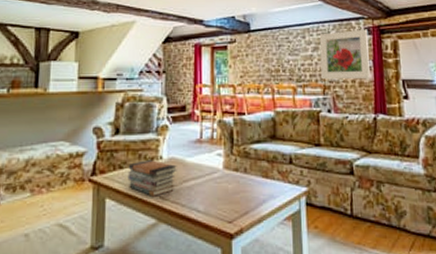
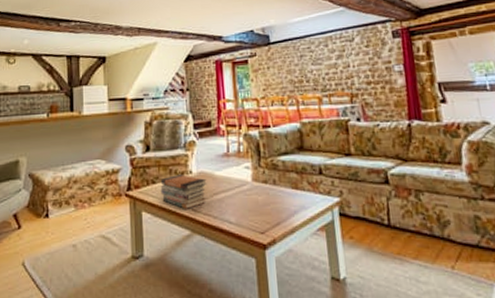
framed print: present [319,29,370,80] -> none [342,32,402,88]

